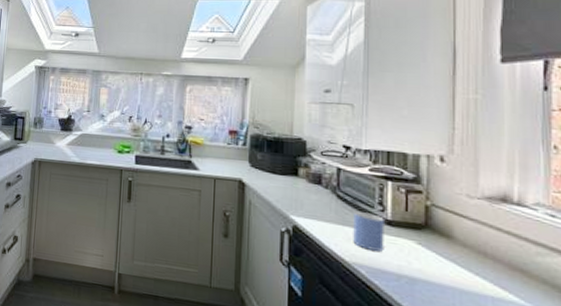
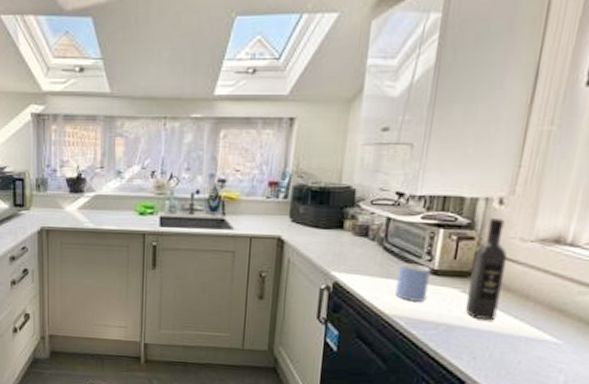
wine bottle: none [425,174,458,277] -> present [466,218,508,321]

